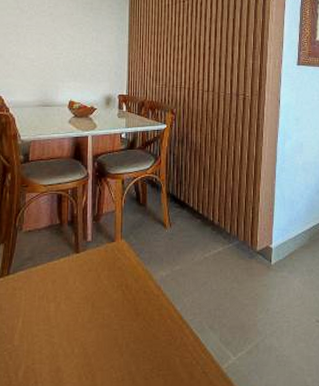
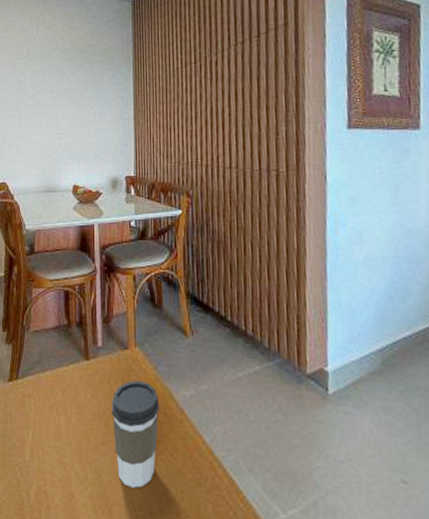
coffee cup: none [98,266,140,355] -> present [111,380,160,488]

